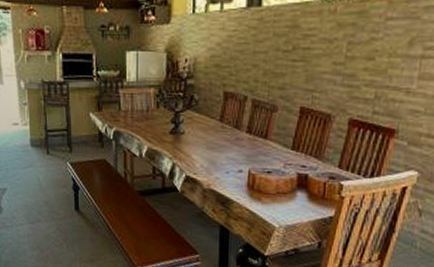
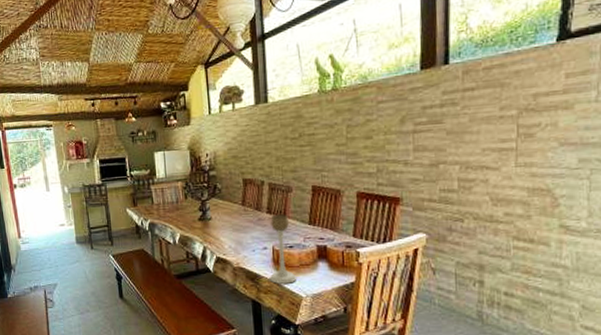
candle holder: none [241,135,272,212] -> present [269,214,297,284]

